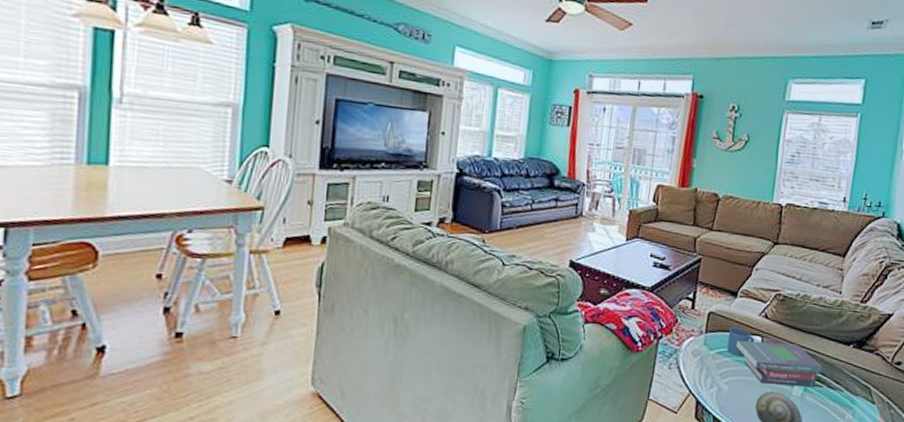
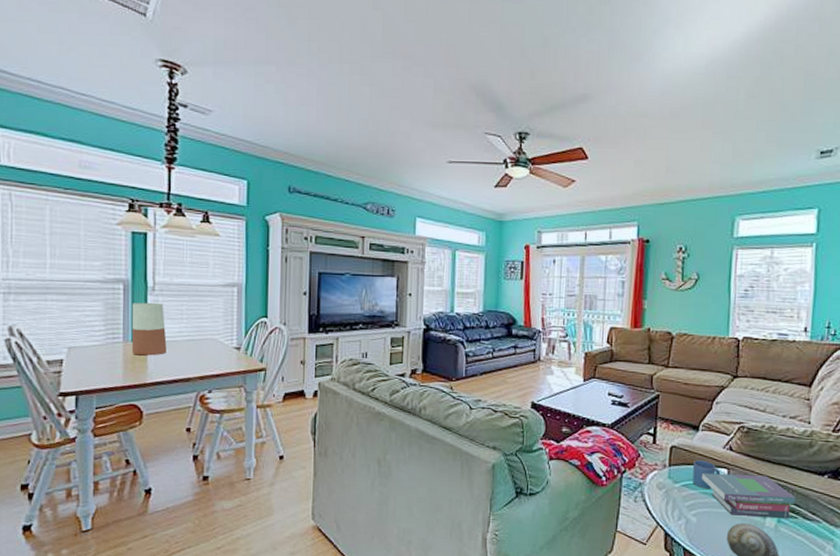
vase: none [86,116,135,184] -> present [131,302,167,356]

